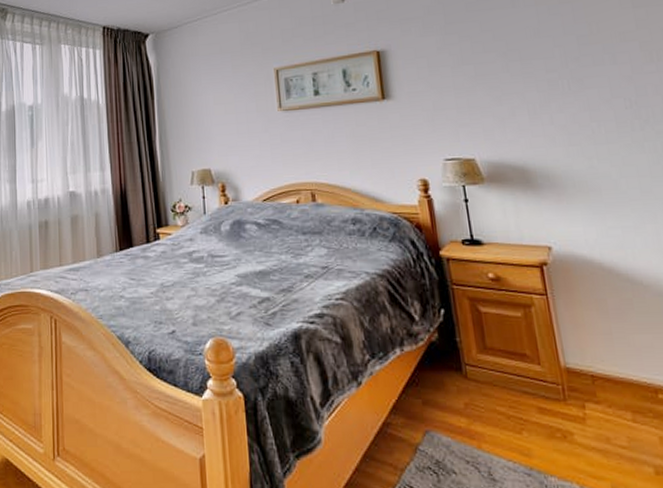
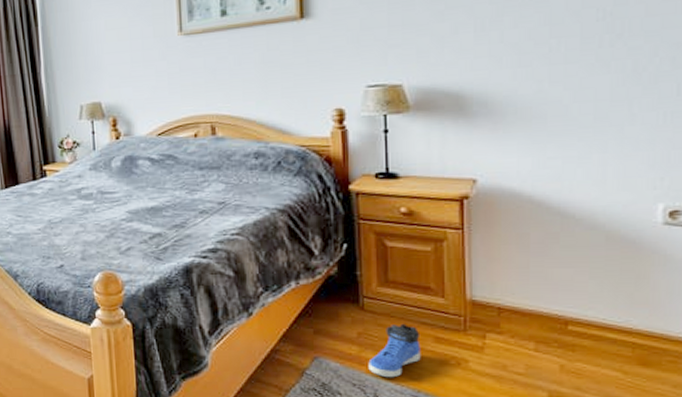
sneaker: none [478,393,528,454] -> present [368,323,421,378]

